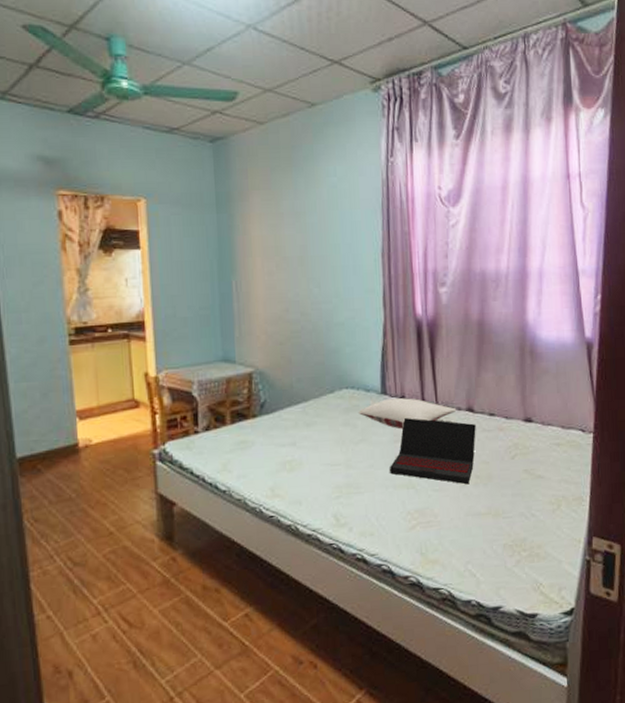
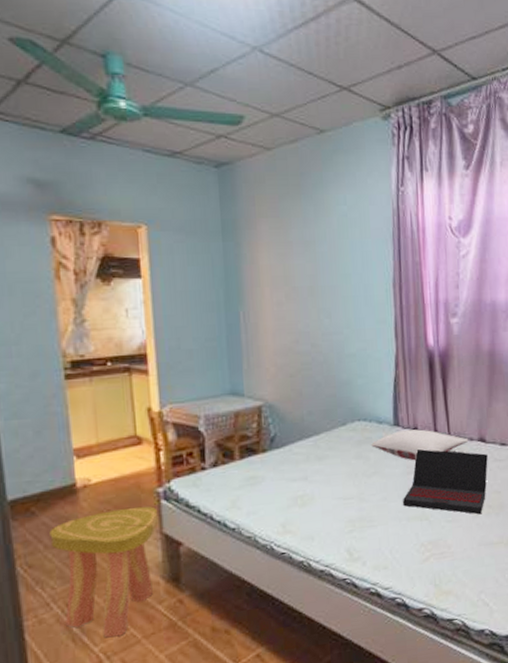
stool: none [54,467,154,591] -> present [49,506,159,638]

